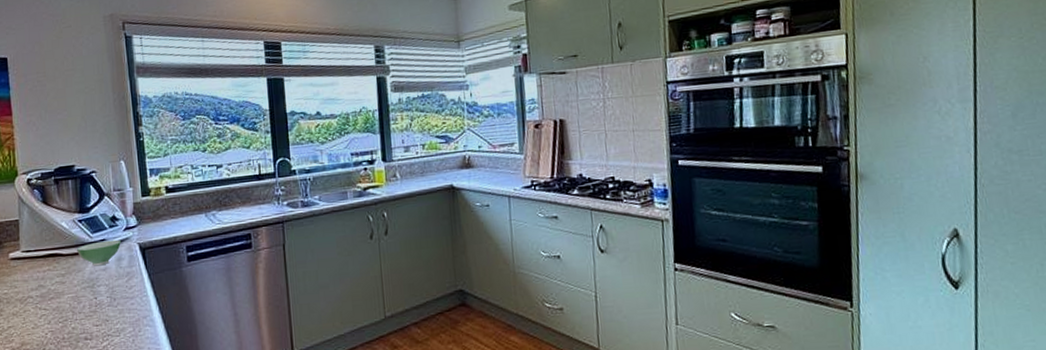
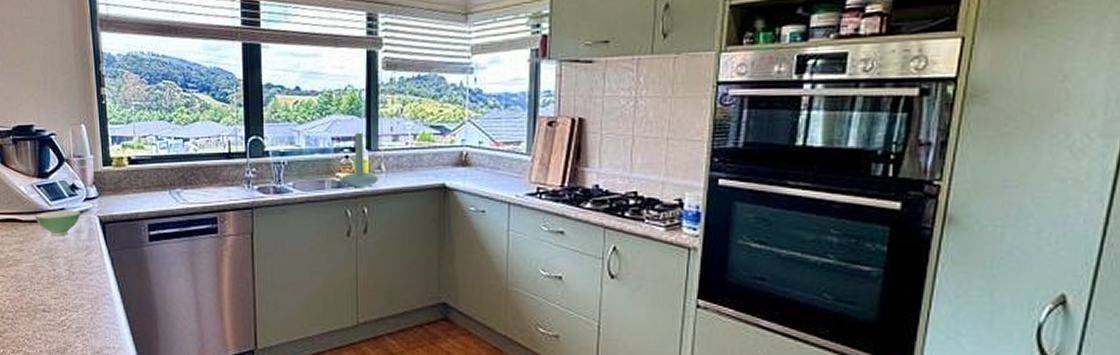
paper towel holder: none [361,147,394,195] -> present [341,132,378,187]

